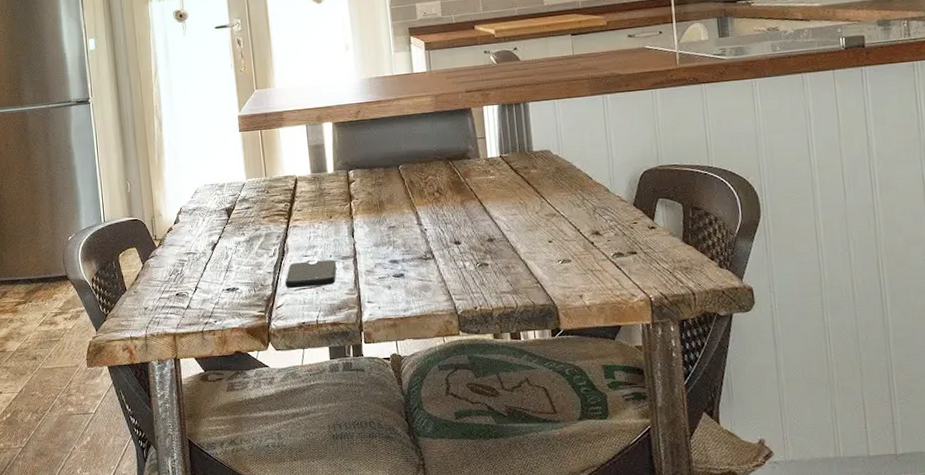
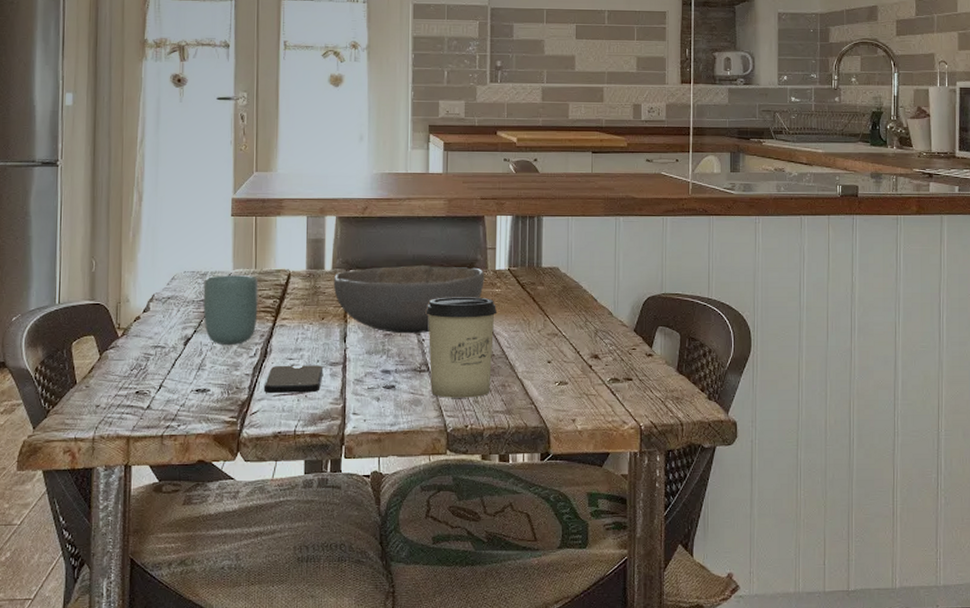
cup: none [222,183,273,248] -> present [203,275,258,345]
bowl: none [336,158,478,226] -> present [333,265,485,334]
cup: none [425,185,495,283] -> present [425,297,498,398]

